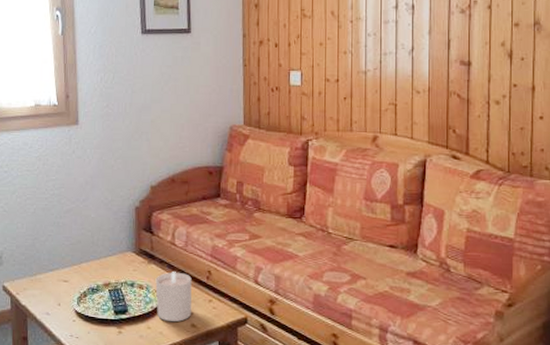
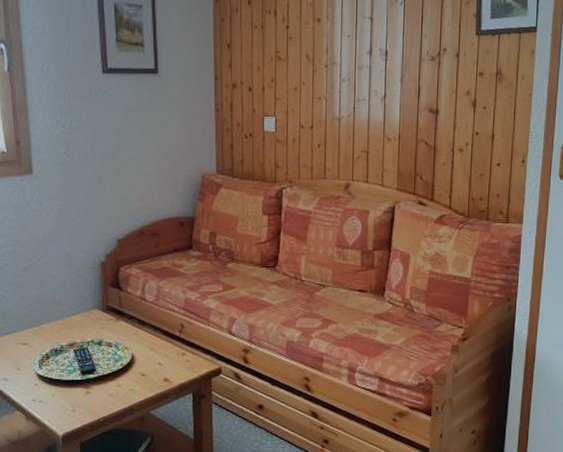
candle: present [155,271,192,322] -> none [125,327,164,378]

